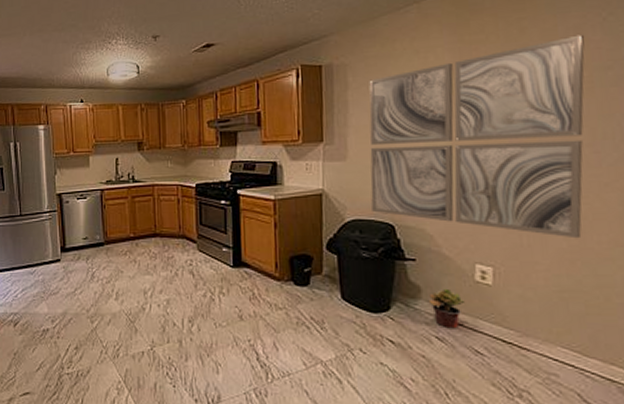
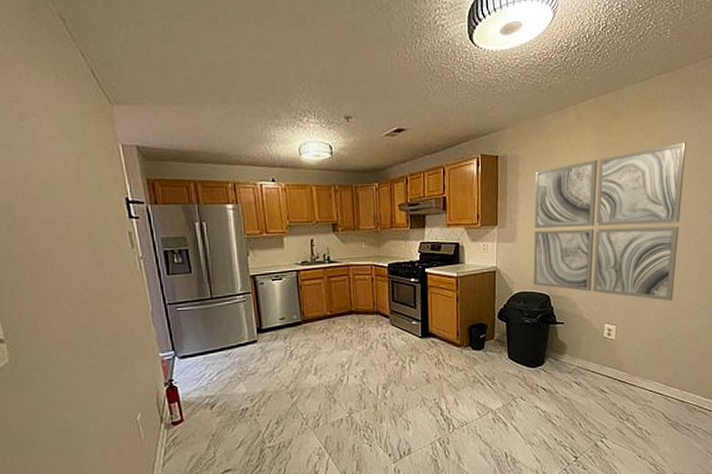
potted plant: present [428,288,466,329] -> none [571,344,596,375]

